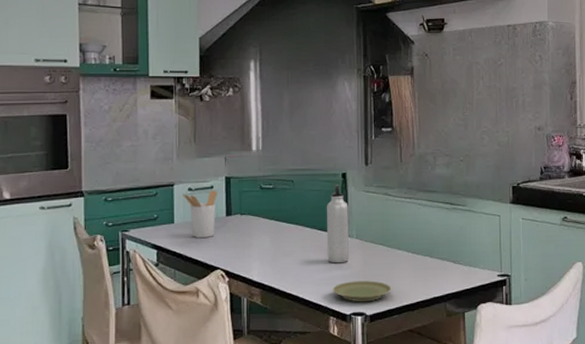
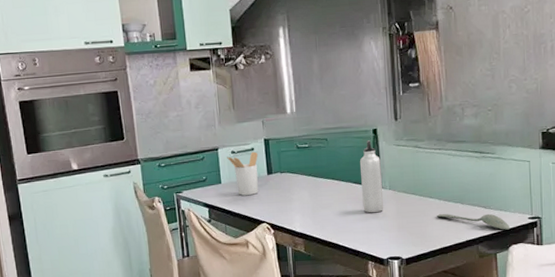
plate: present [332,280,392,302] -> none [369,227,426,247]
spoon: none [404,266,480,287] -> present [436,213,511,230]

